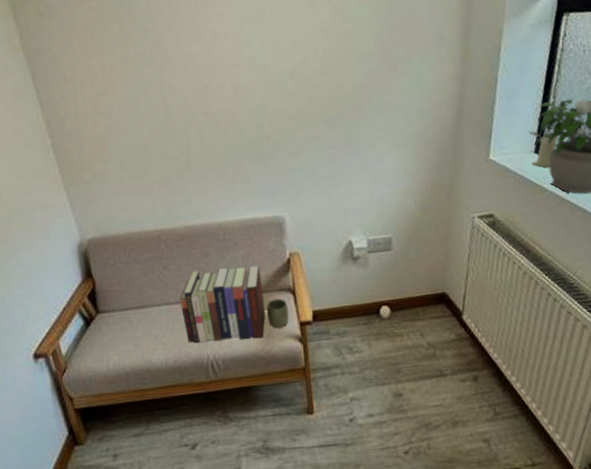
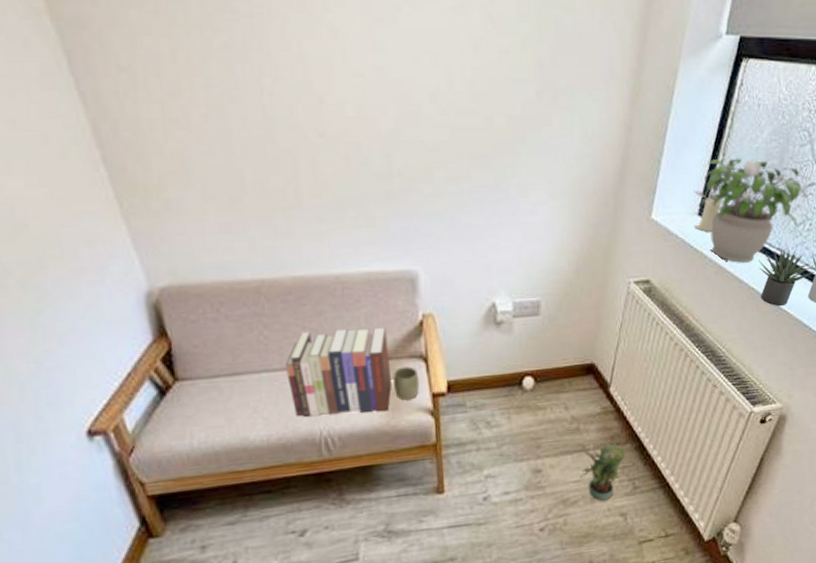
potted plant: none [440,368,488,426] -> present [580,442,631,501]

